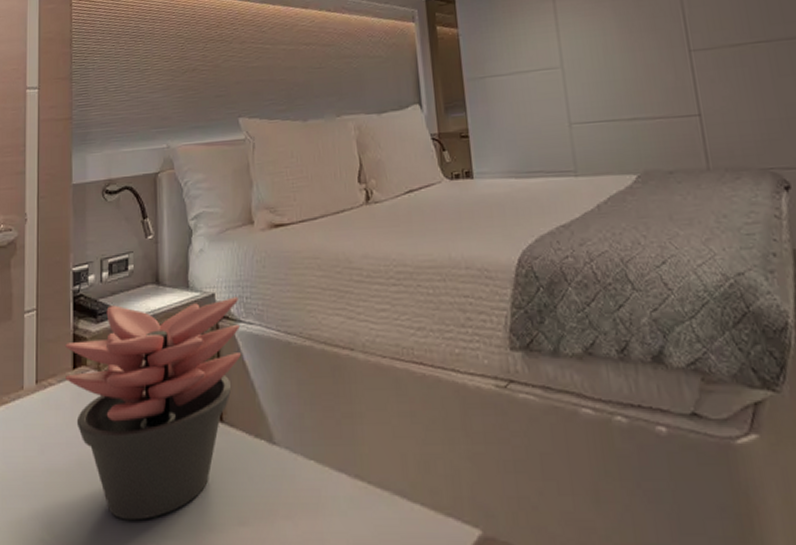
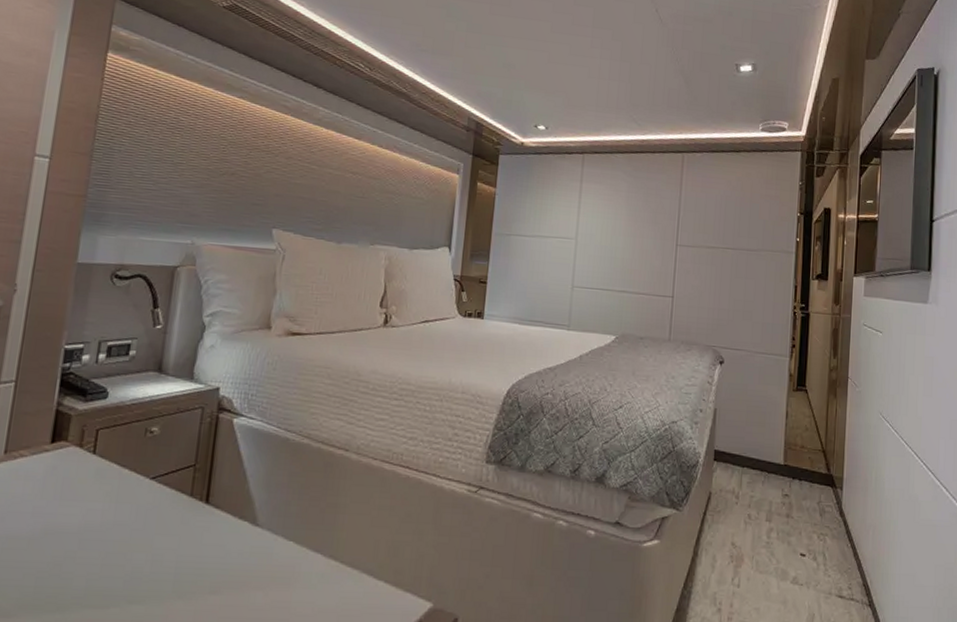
succulent plant: present [65,297,241,520] -> none [40,387,244,587]

